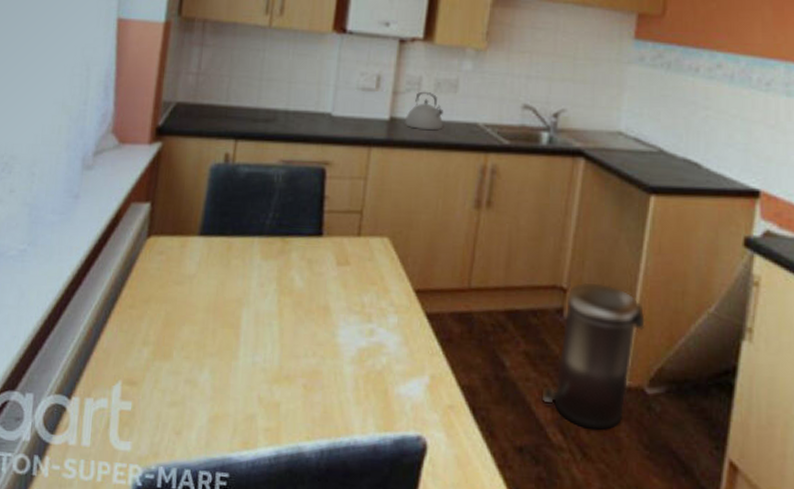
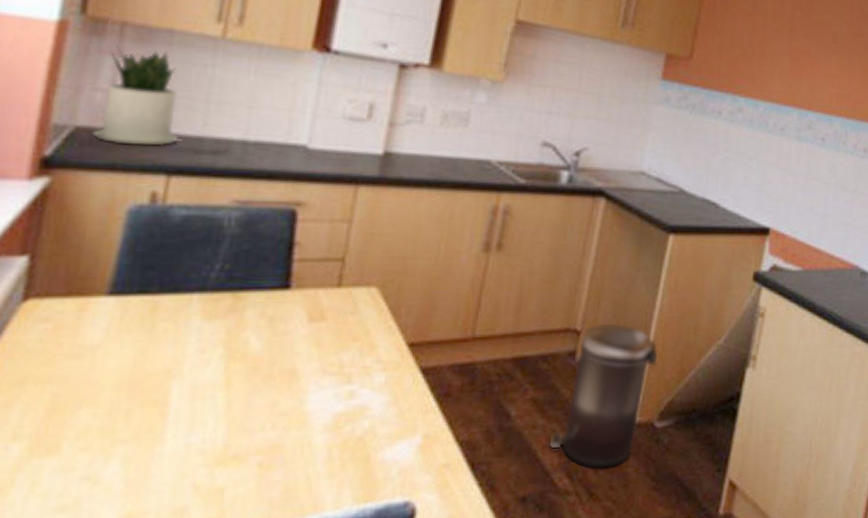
planter: none [187,38,242,117] -> present [93,46,179,146]
kettle: present [404,91,443,131] -> none [402,123,450,168]

